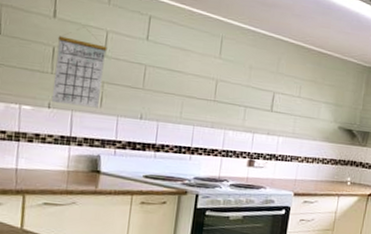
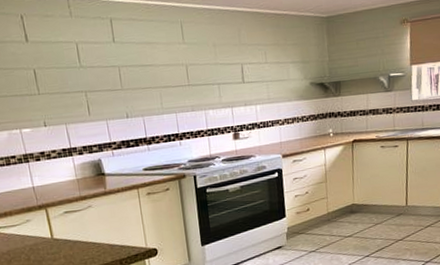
calendar: present [51,27,107,108] -> none [35,44,88,121]

